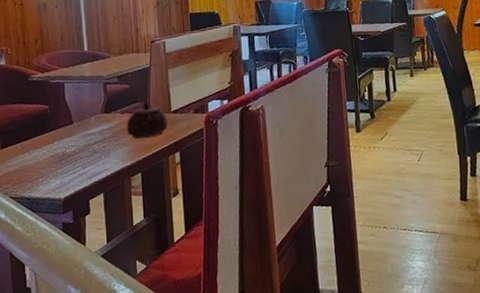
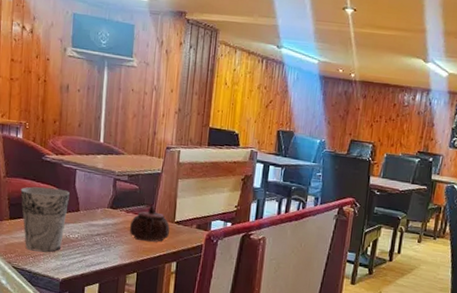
cup: none [9,105,61,176] -> present [20,186,70,252]

